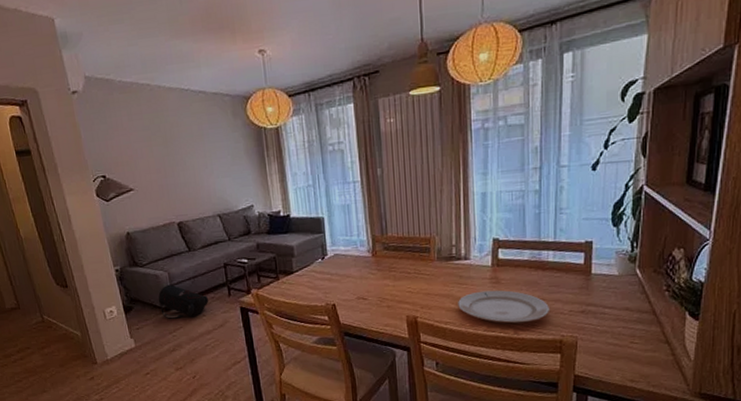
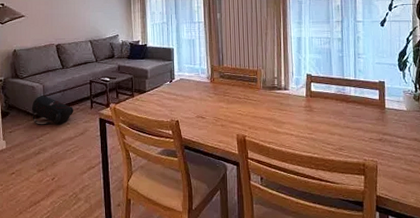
plate: present [458,290,551,324] -> none [279,117,354,147]

